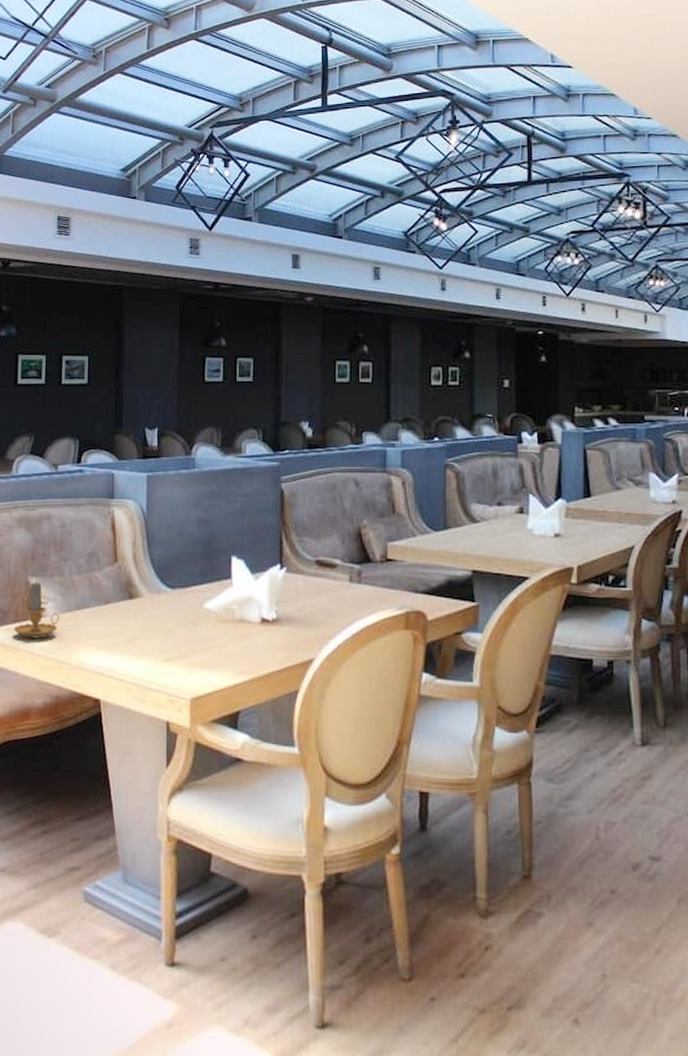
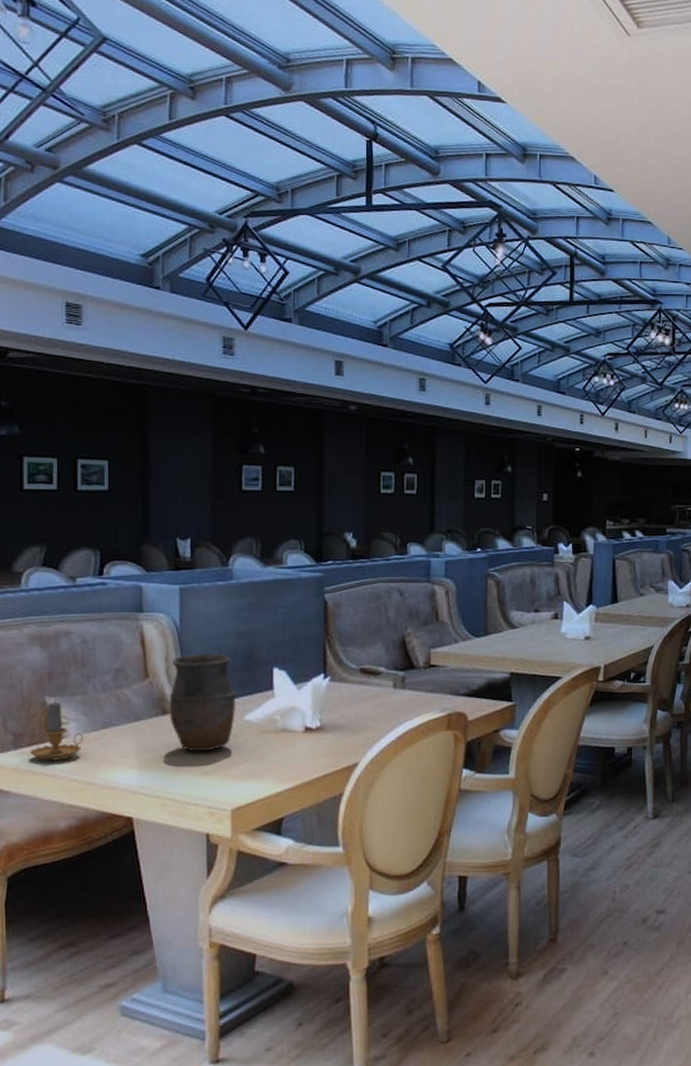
vase: none [135,540,197,638] -> present [169,653,236,752]

